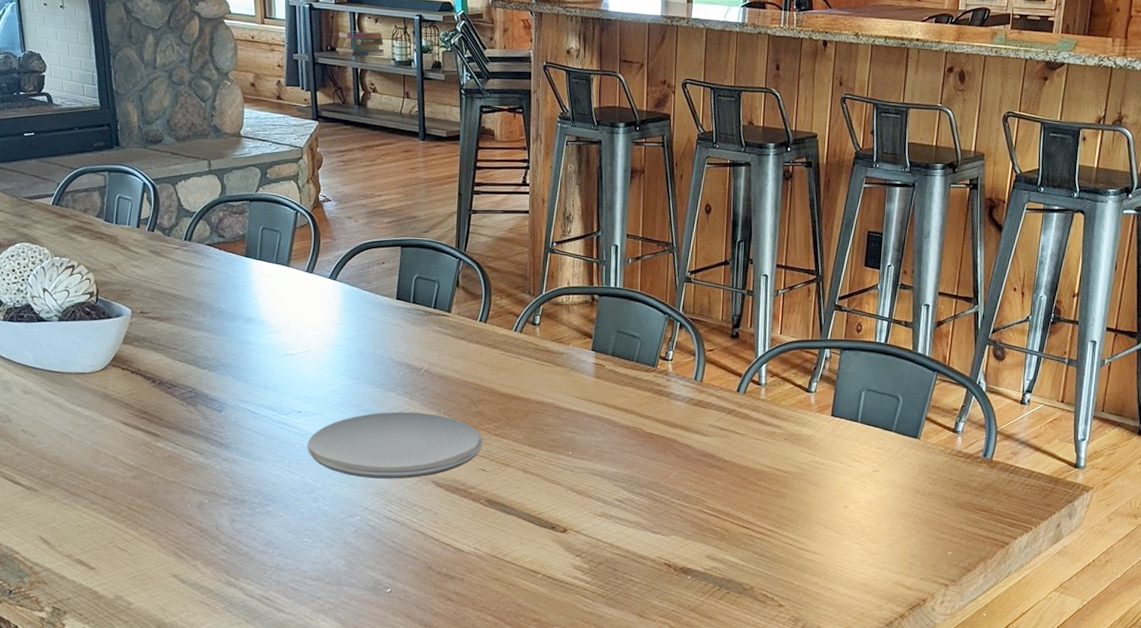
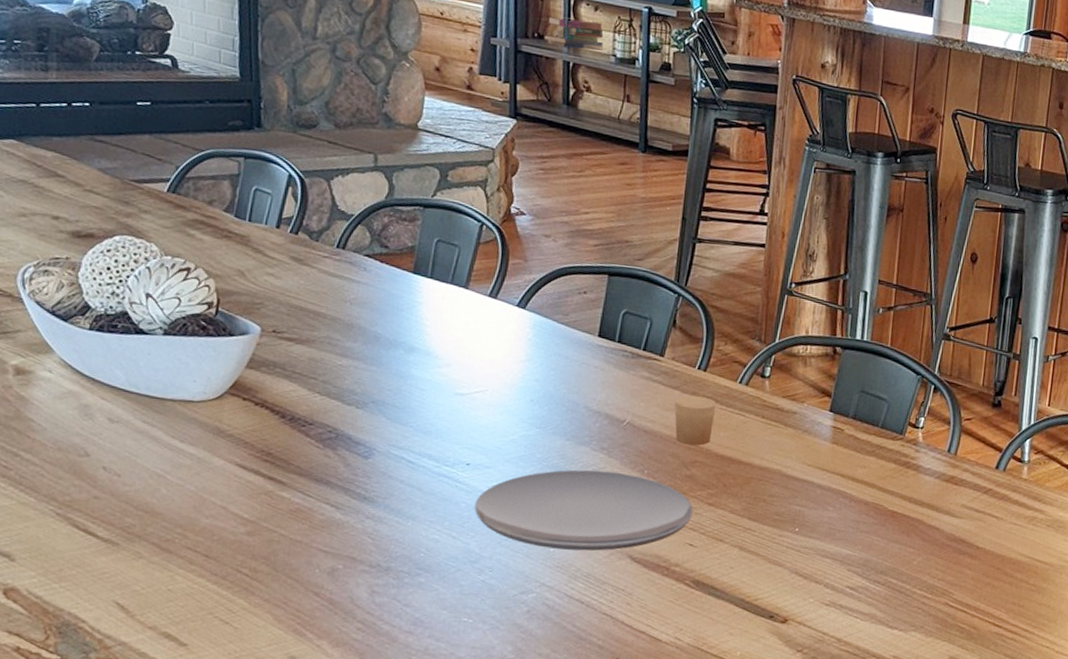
candle: none [462,344,497,386] -> present [674,395,717,446]

